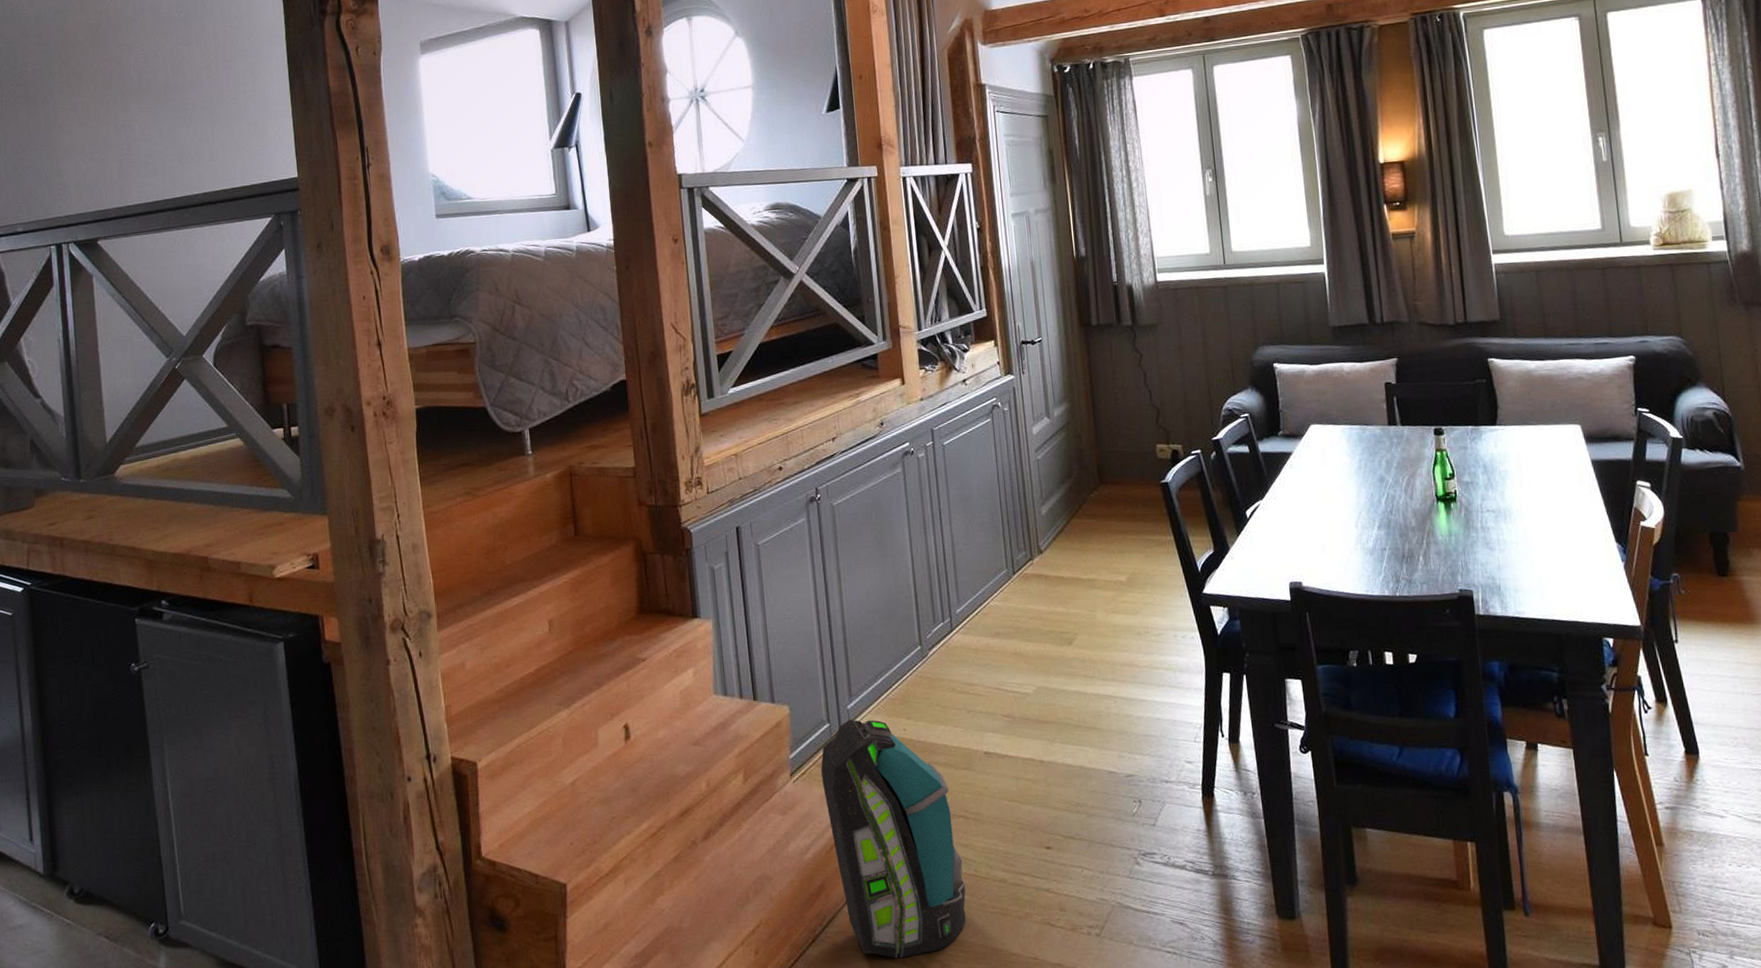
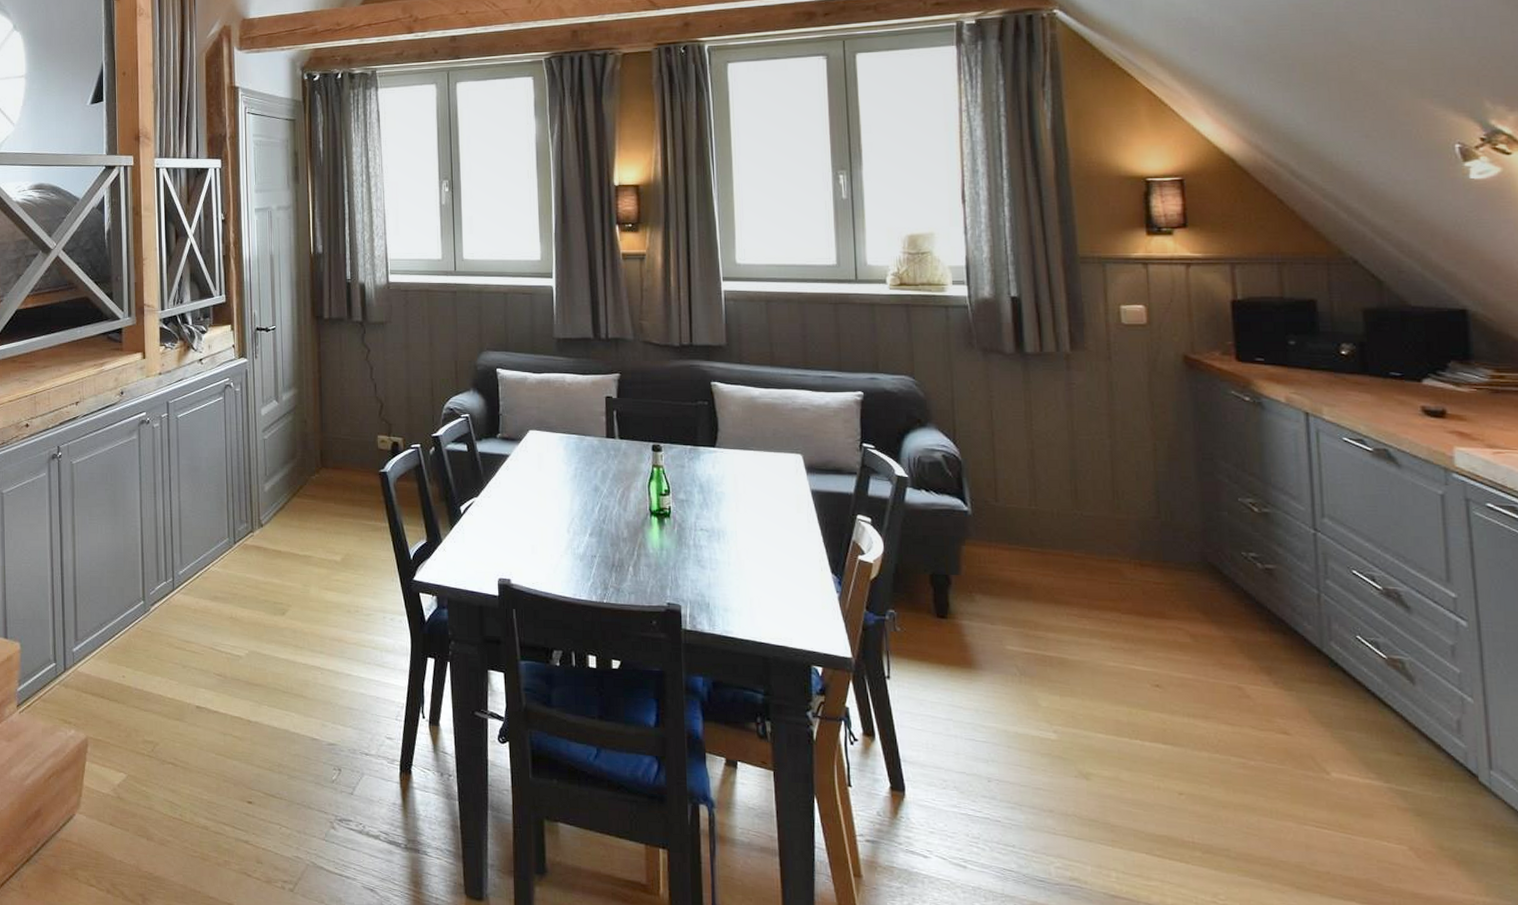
backpack: present [821,719,966,959] -> none [45,661,171,888]

